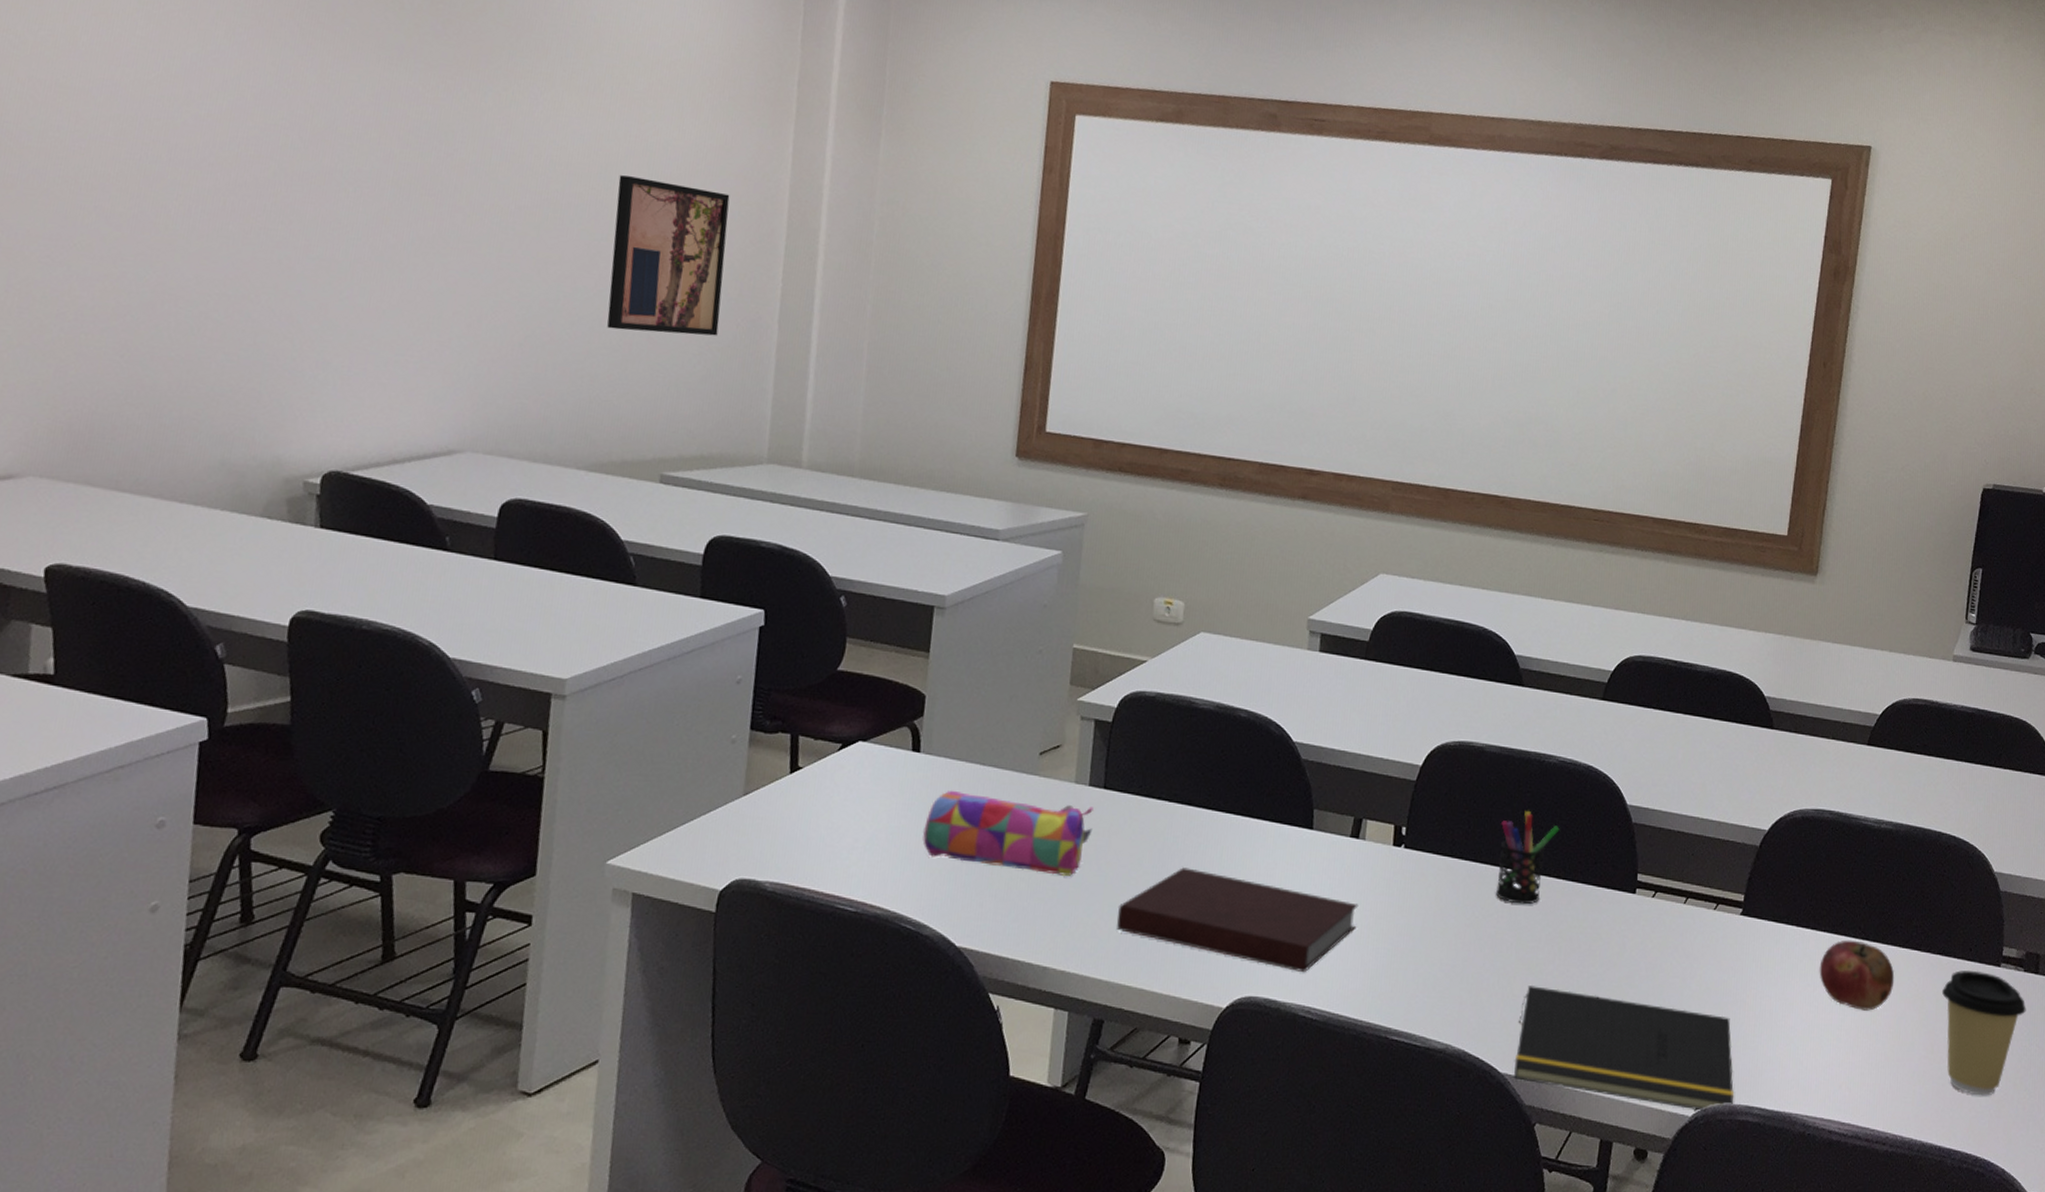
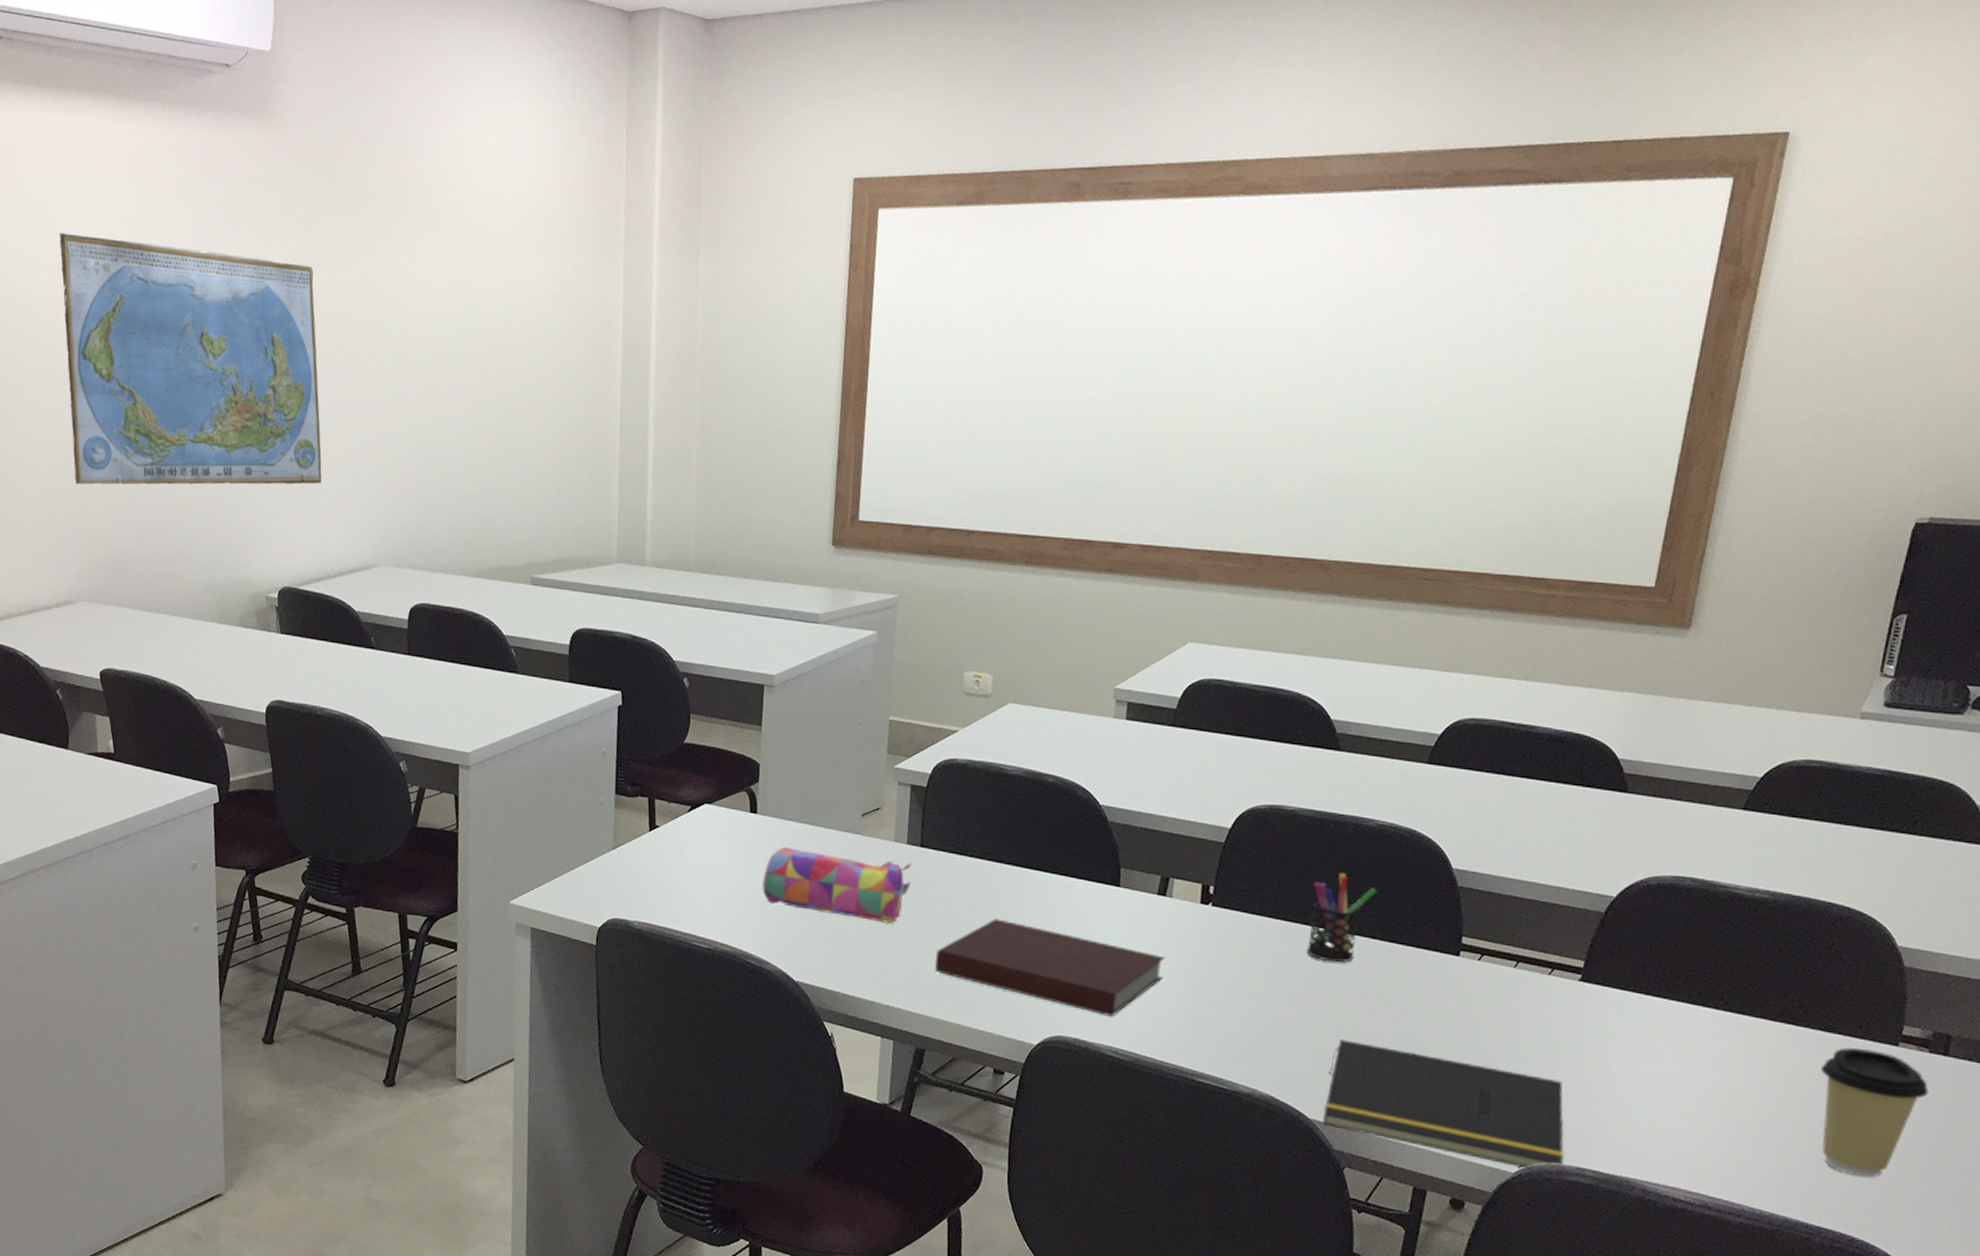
world map: none [37,21,407,351] -> present [59,233,322,485]
wall art: present [607,175,730,336] -> none [480,314,573,453]
fruit: present [1819,940,1895,1011] -> none [1670,1010,1763,1083]

